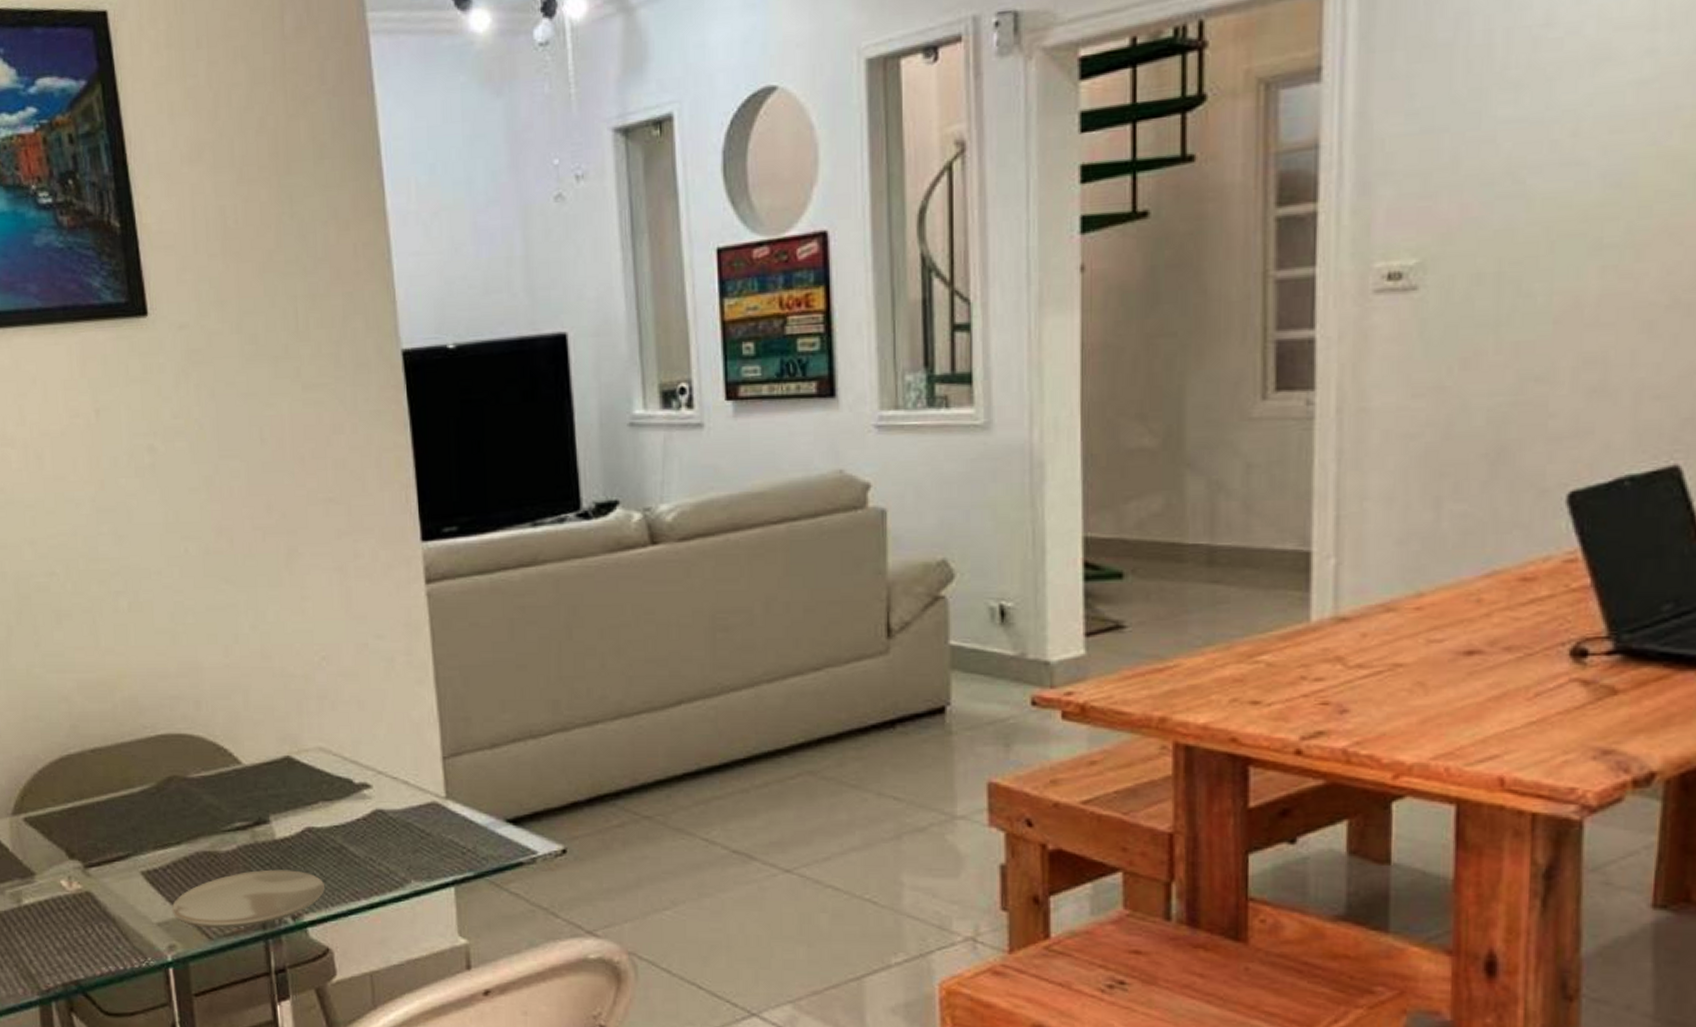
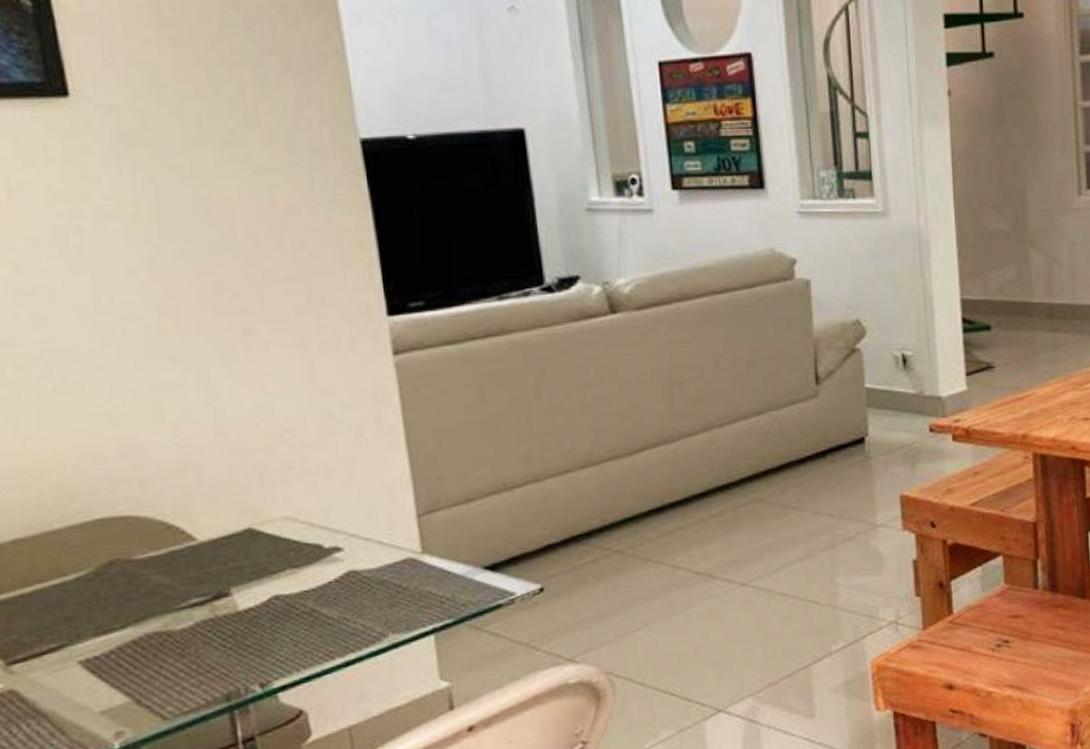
plate: present [171,869,326,929] -> none [117,638,297,709]

